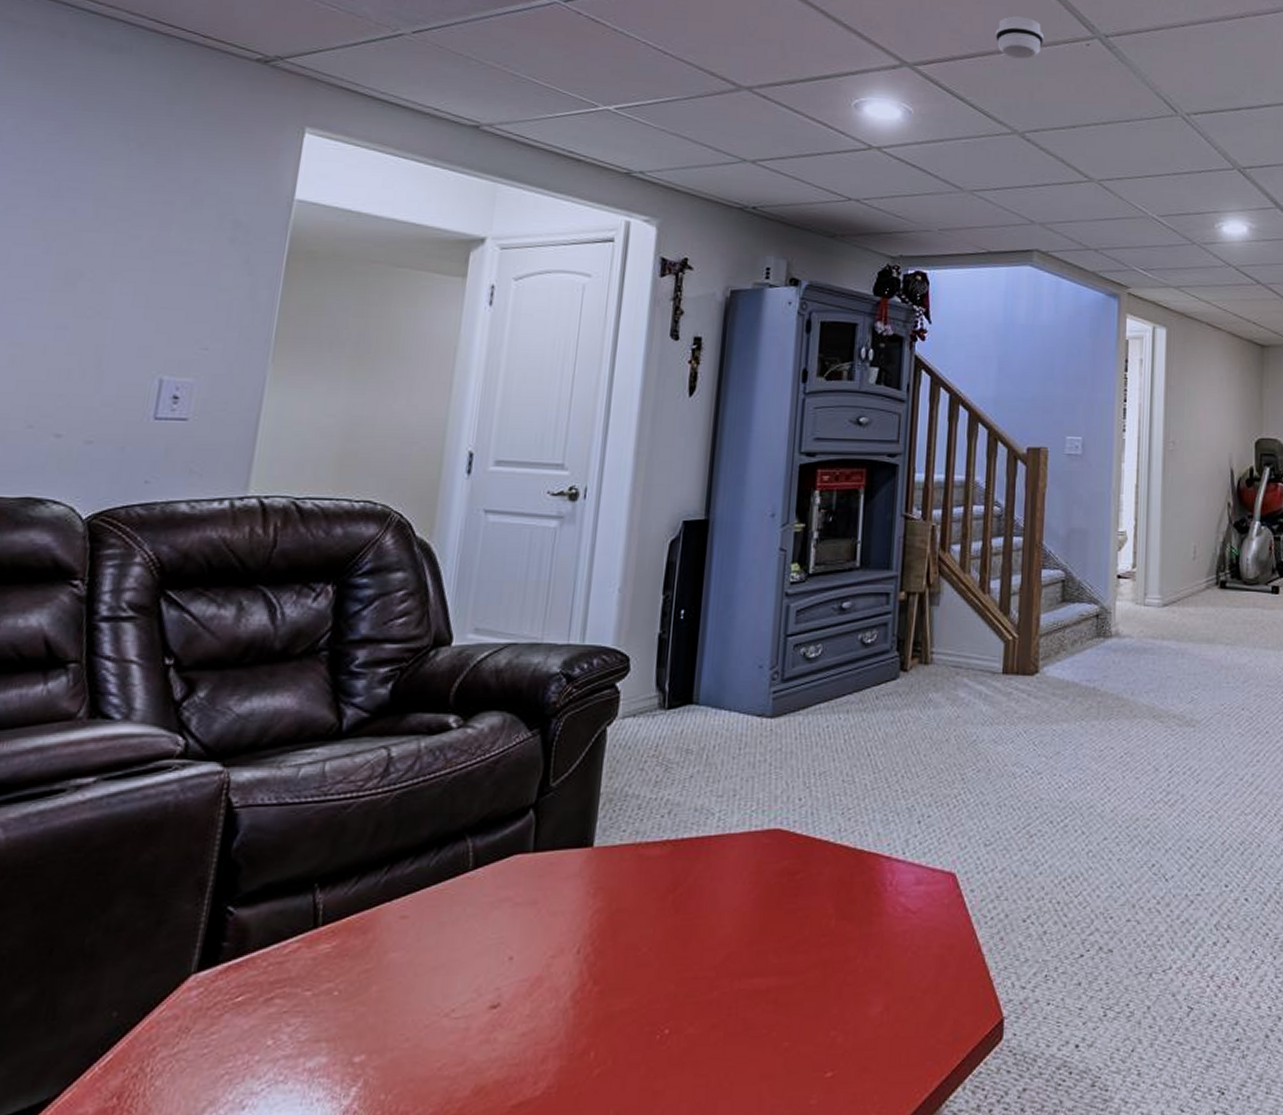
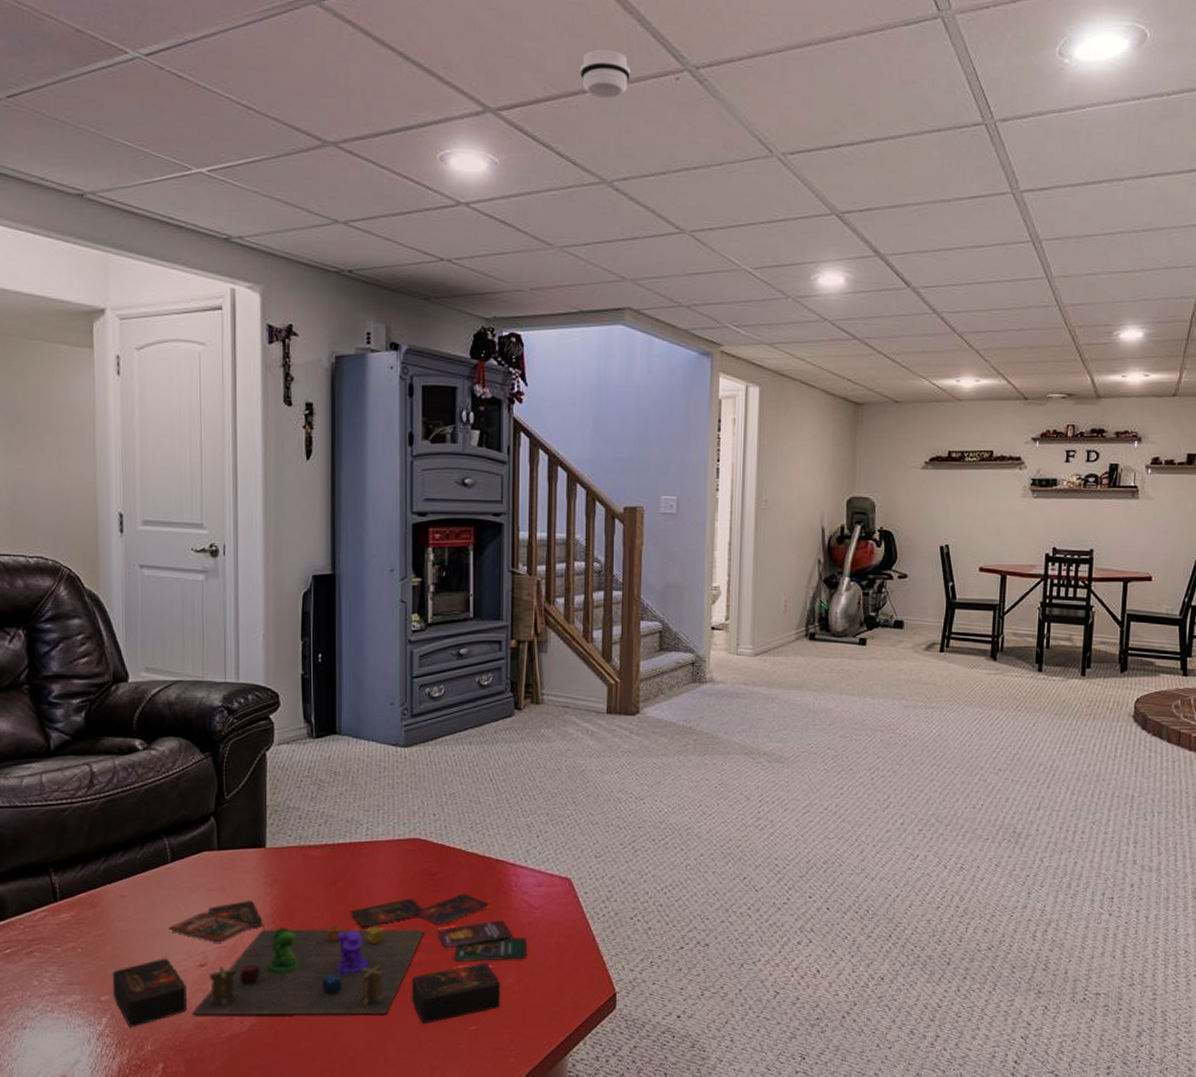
board game: none [370,897,900,1098] -> present [112,893,527,1027]

